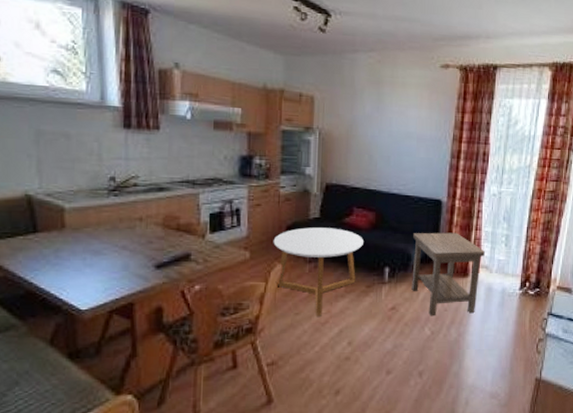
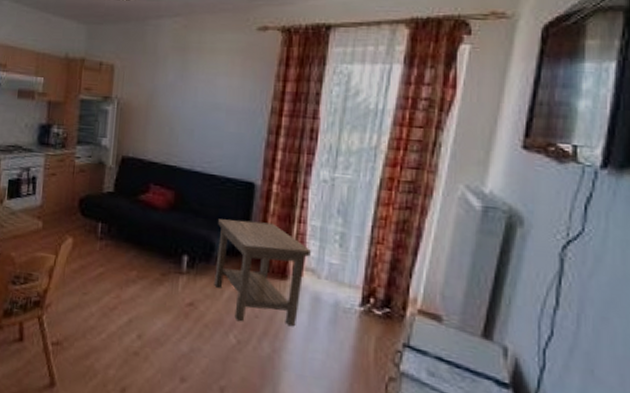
coffee table: present [273,227,363,316] -> none [65,201,160,301]

